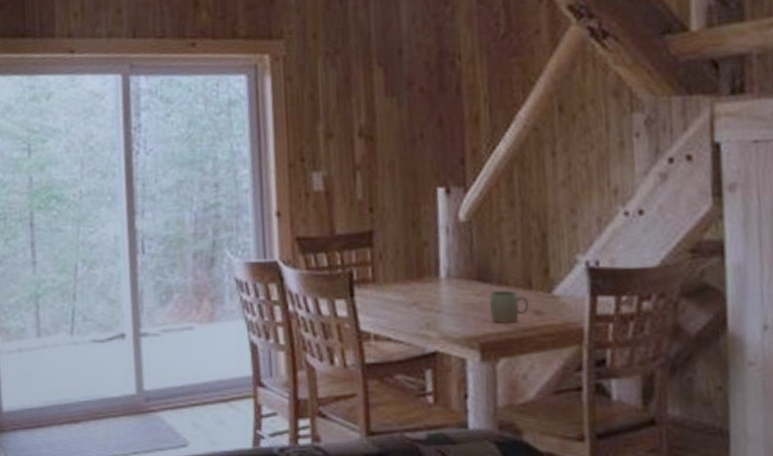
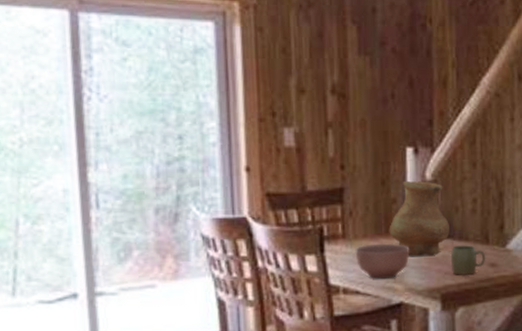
bowl: none [385,288,444,326] -> present [355,243,410,279]
vase: none [421,222,487,303] -> present [389,181,450,257]

